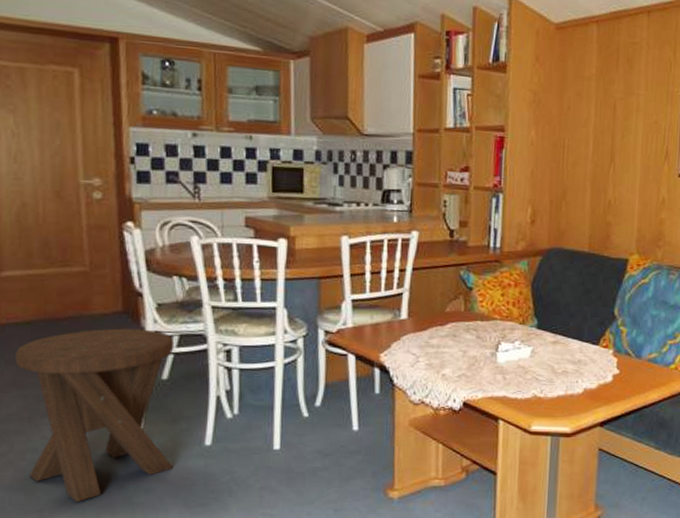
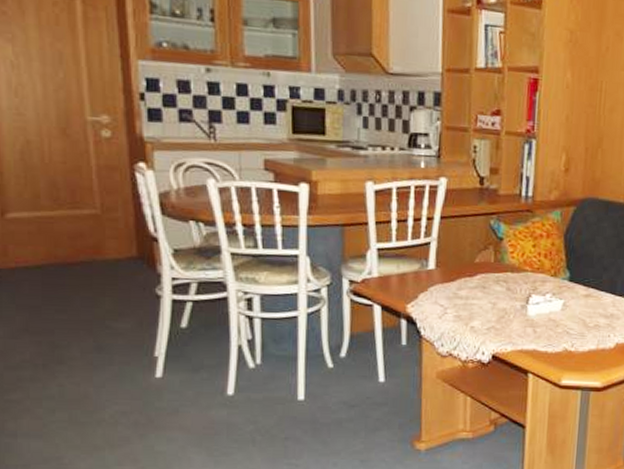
music stool: present [15,328,175,503] -> none [27,274,195,451]

